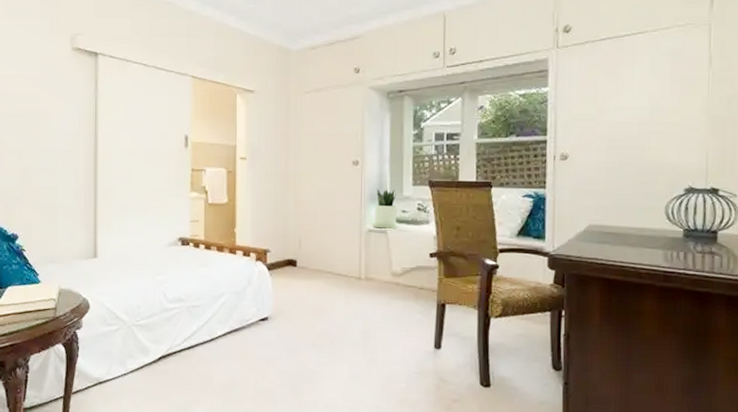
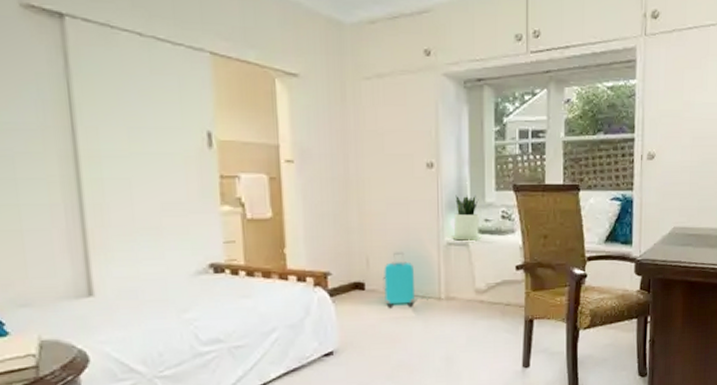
suitcase: none [312,236,338,285] -> present [383,252,414,309]

